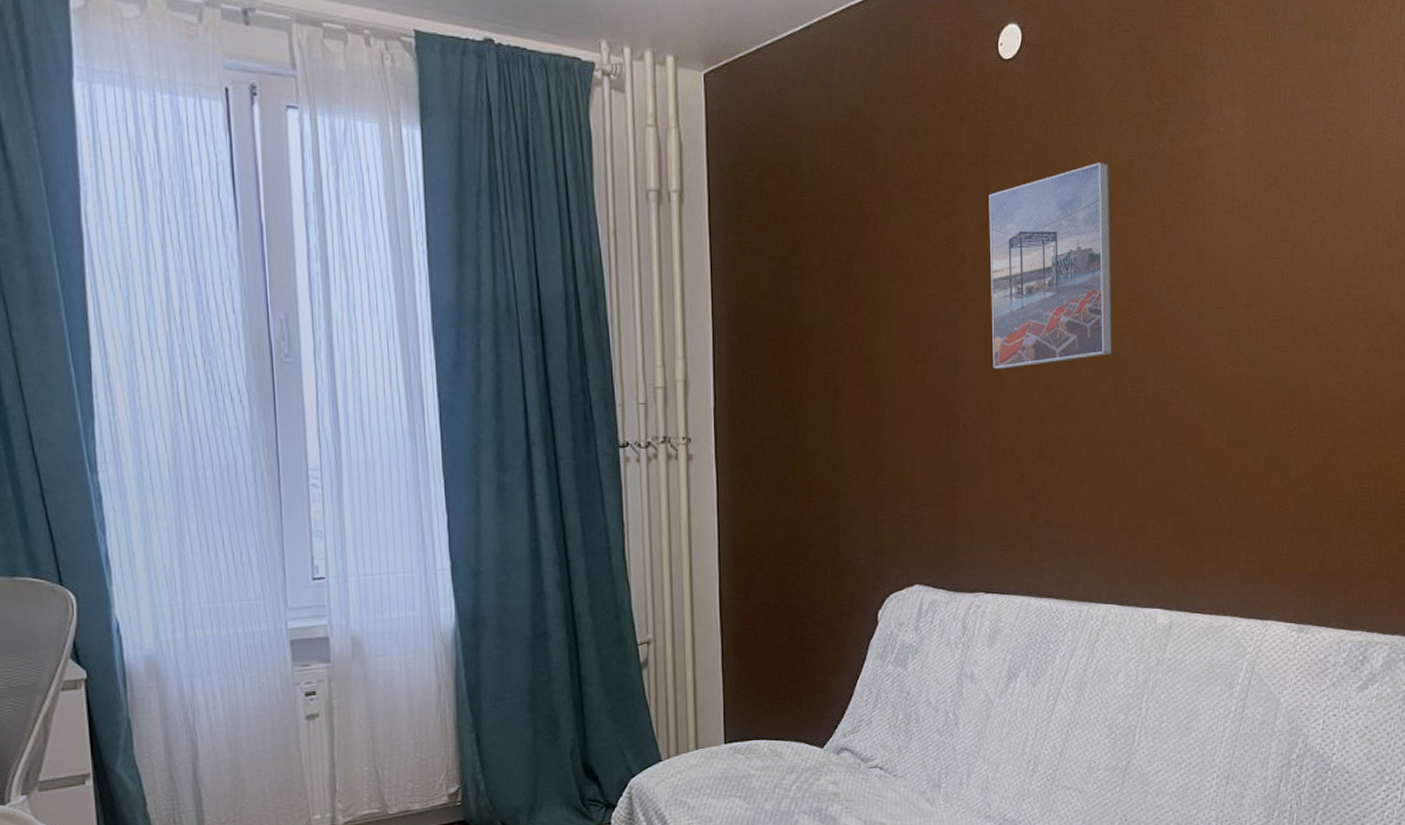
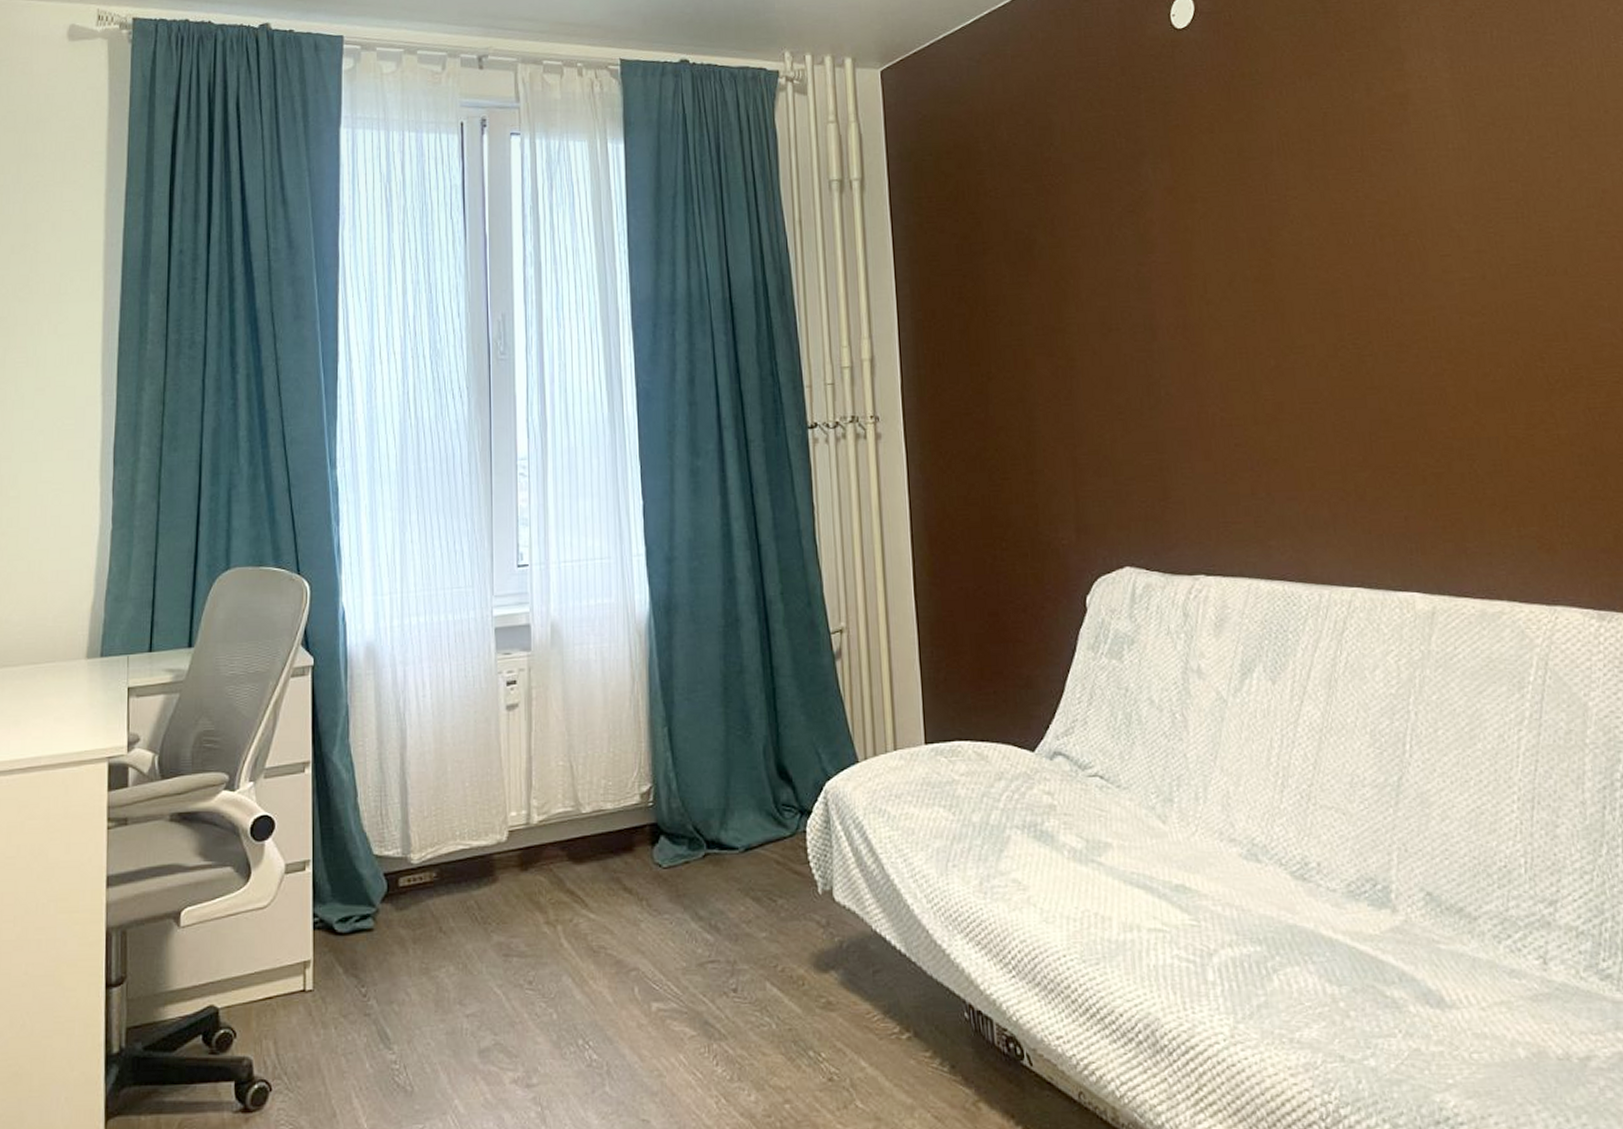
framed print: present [989,162,1112,370] -> none [1173,117,1326,333]

